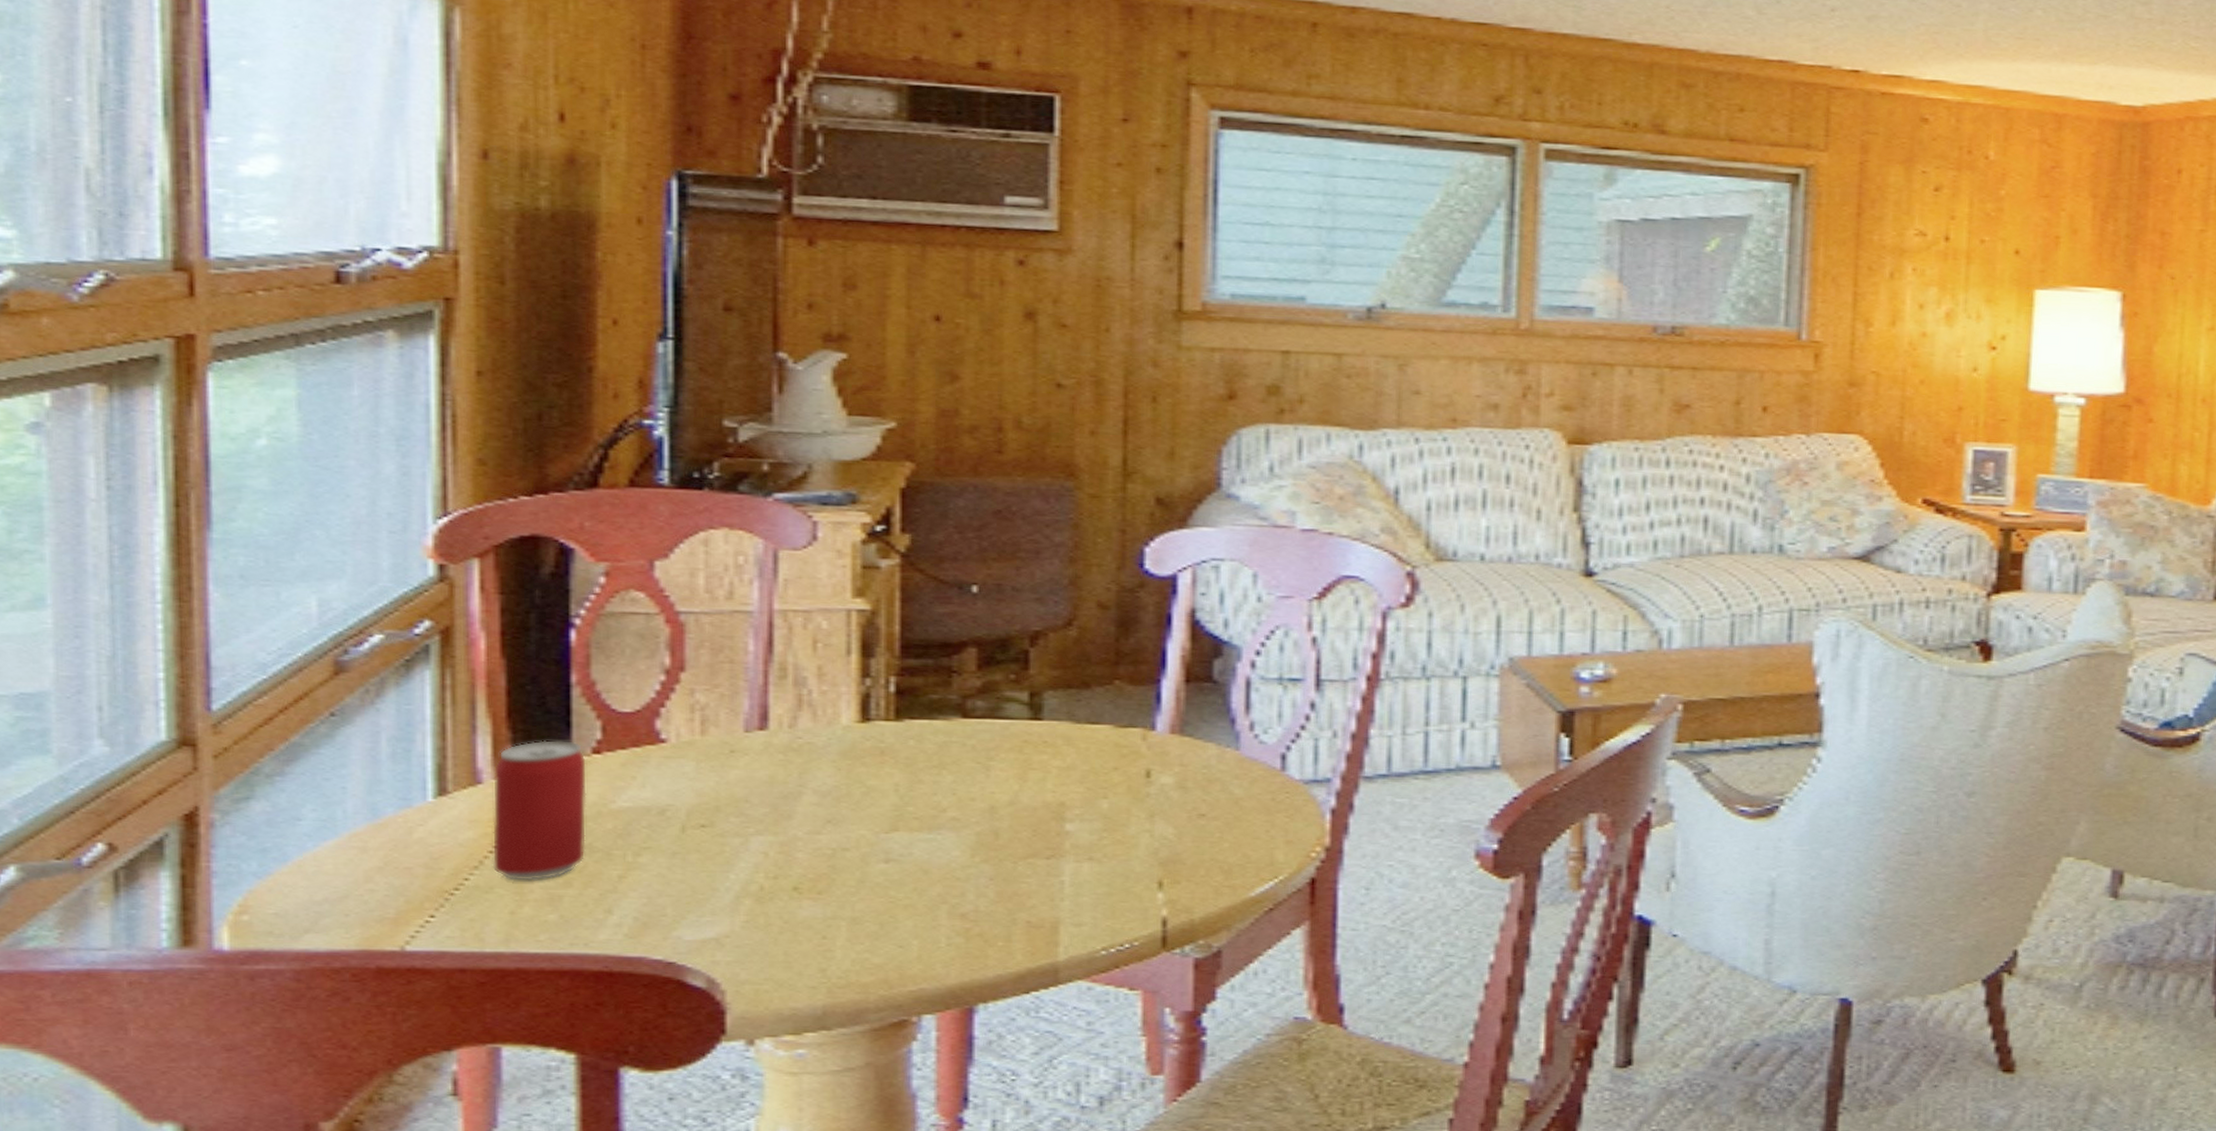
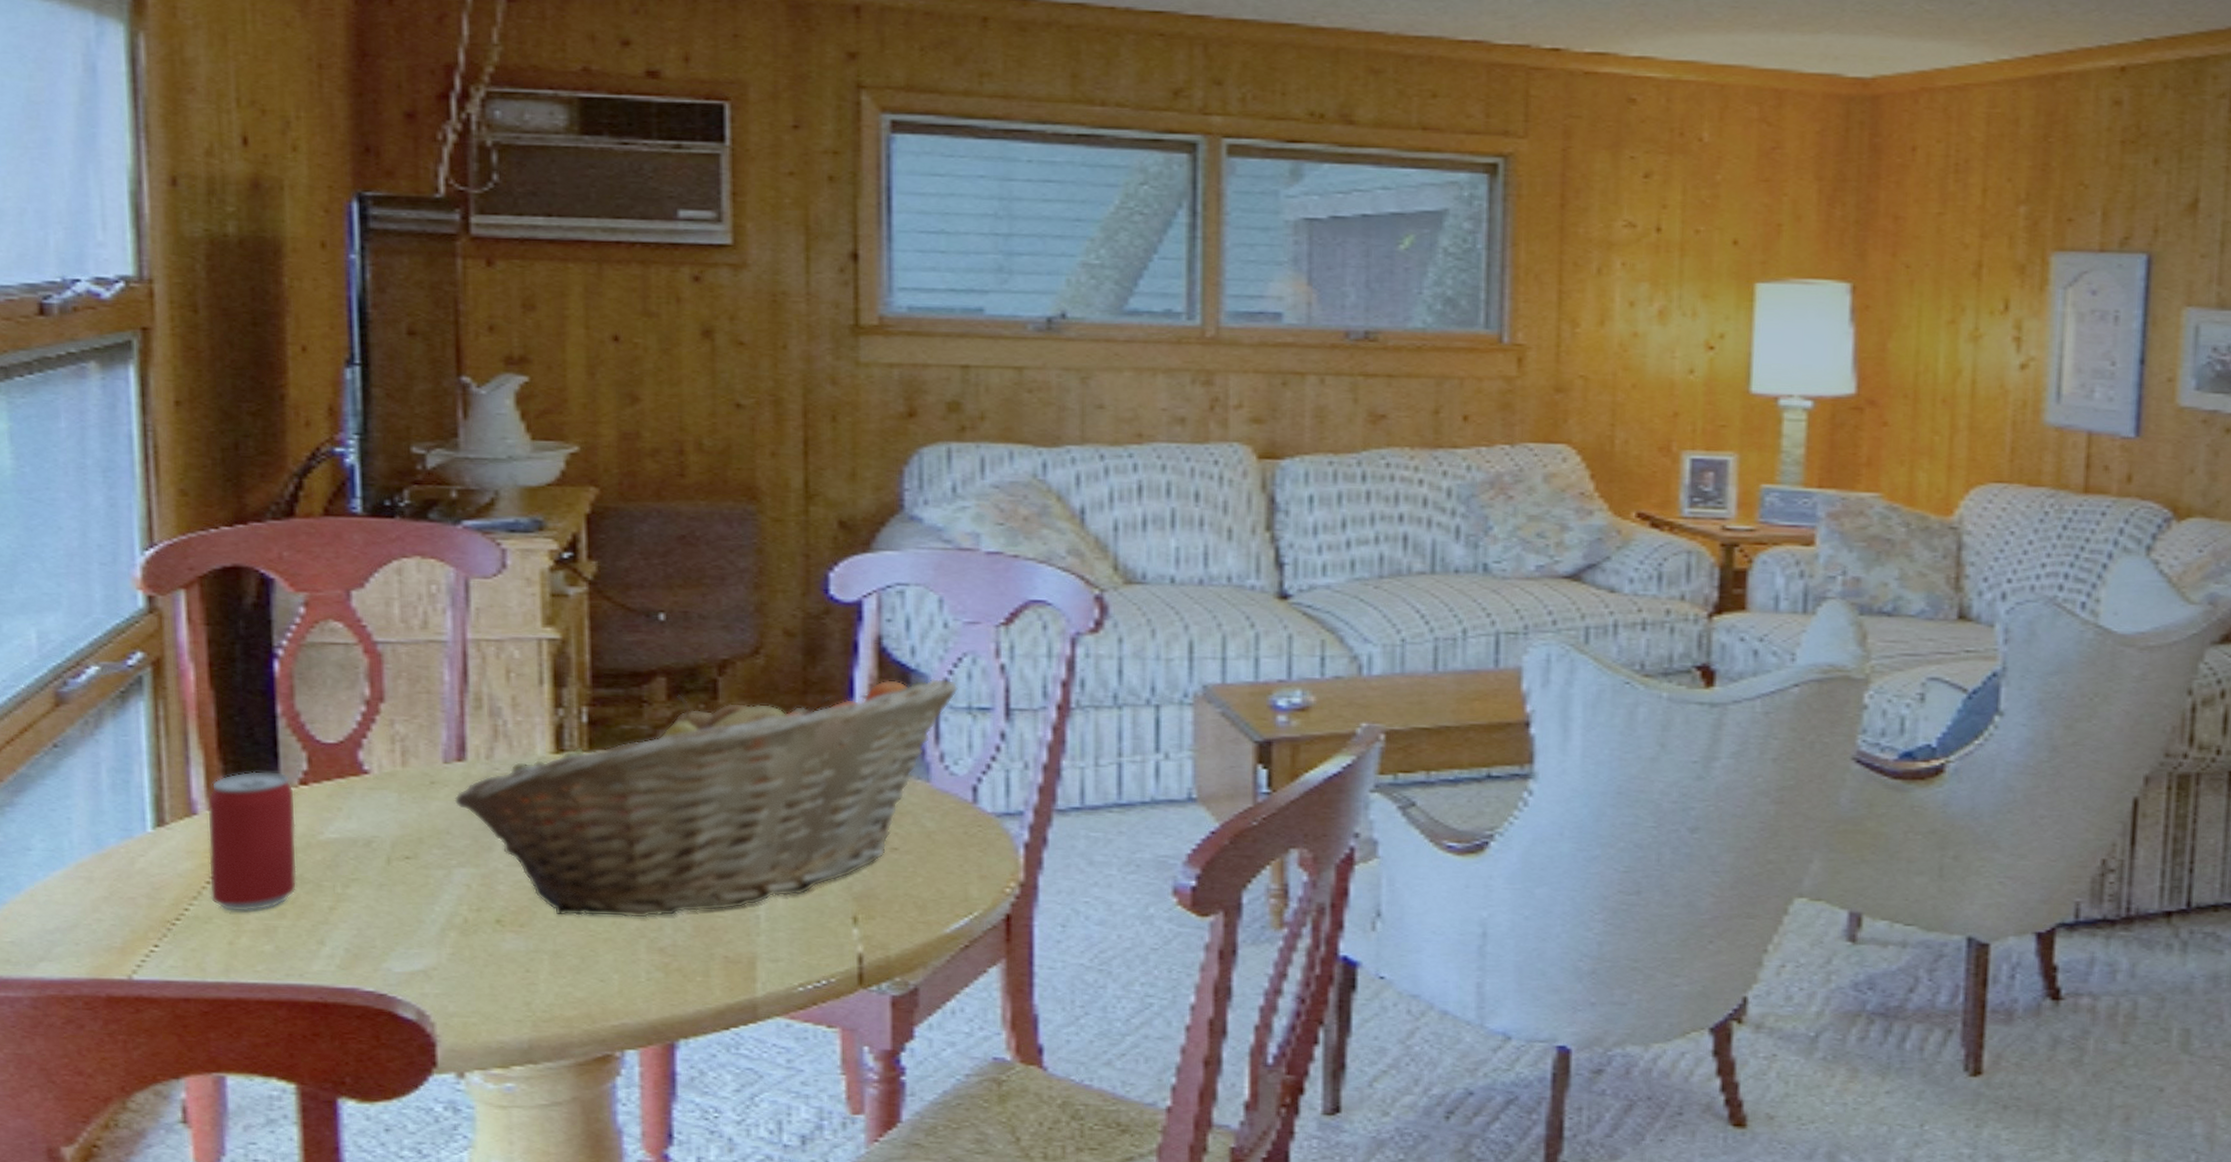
fruit basket: none [754,649,1270,884] -> present [454,678,958,918]

